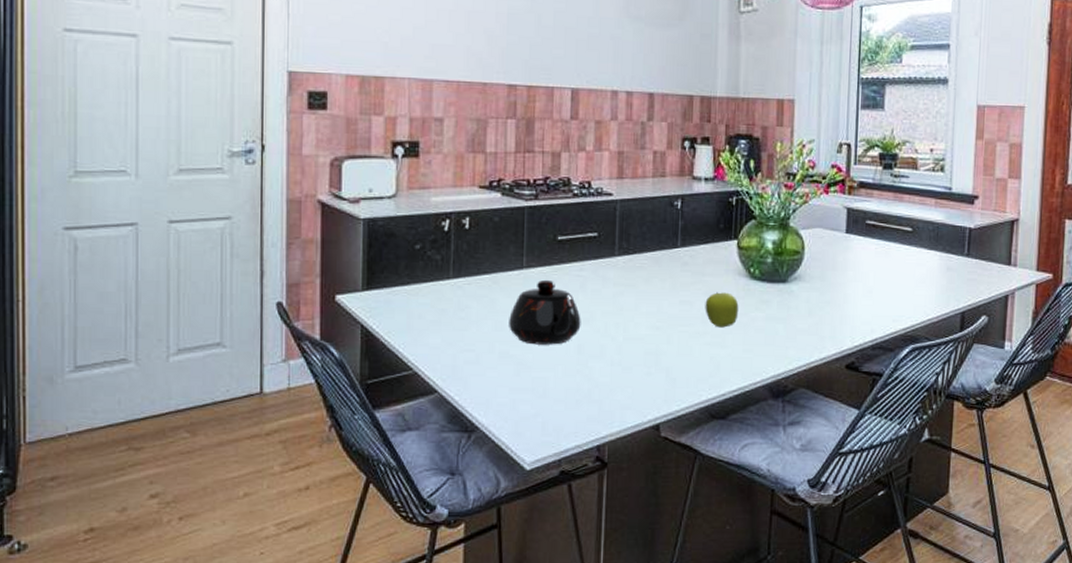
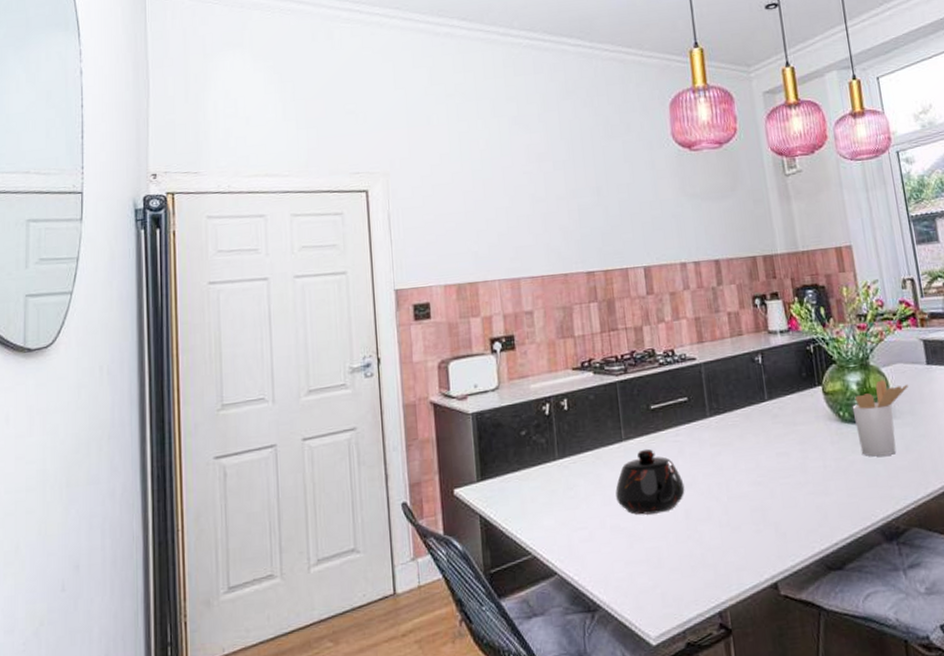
fruit: present [705,292,739,328] -> none [801,439,836,476]
utensil holder: none [763,242,823,317] -> present [852,379,908,457]

